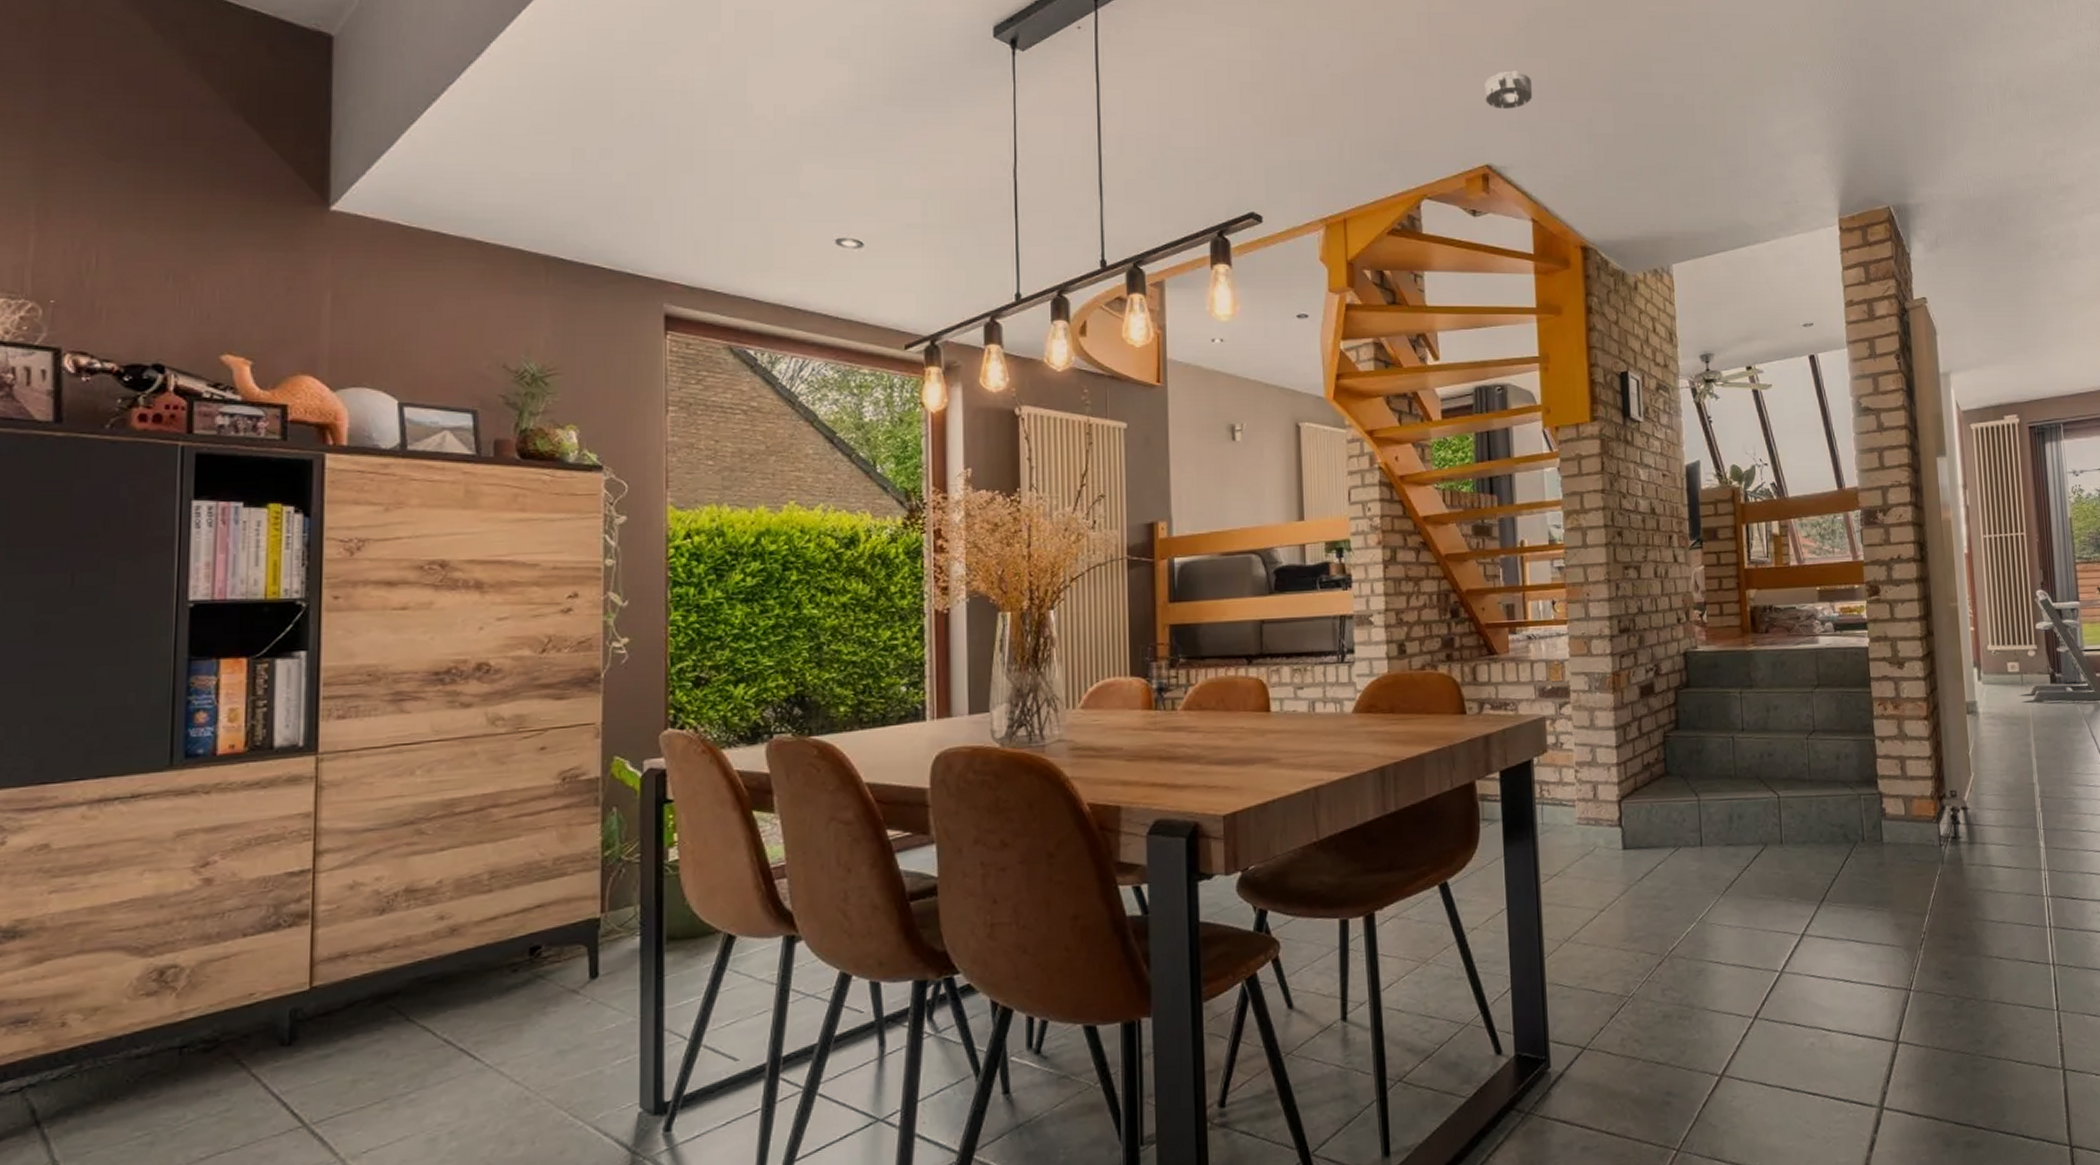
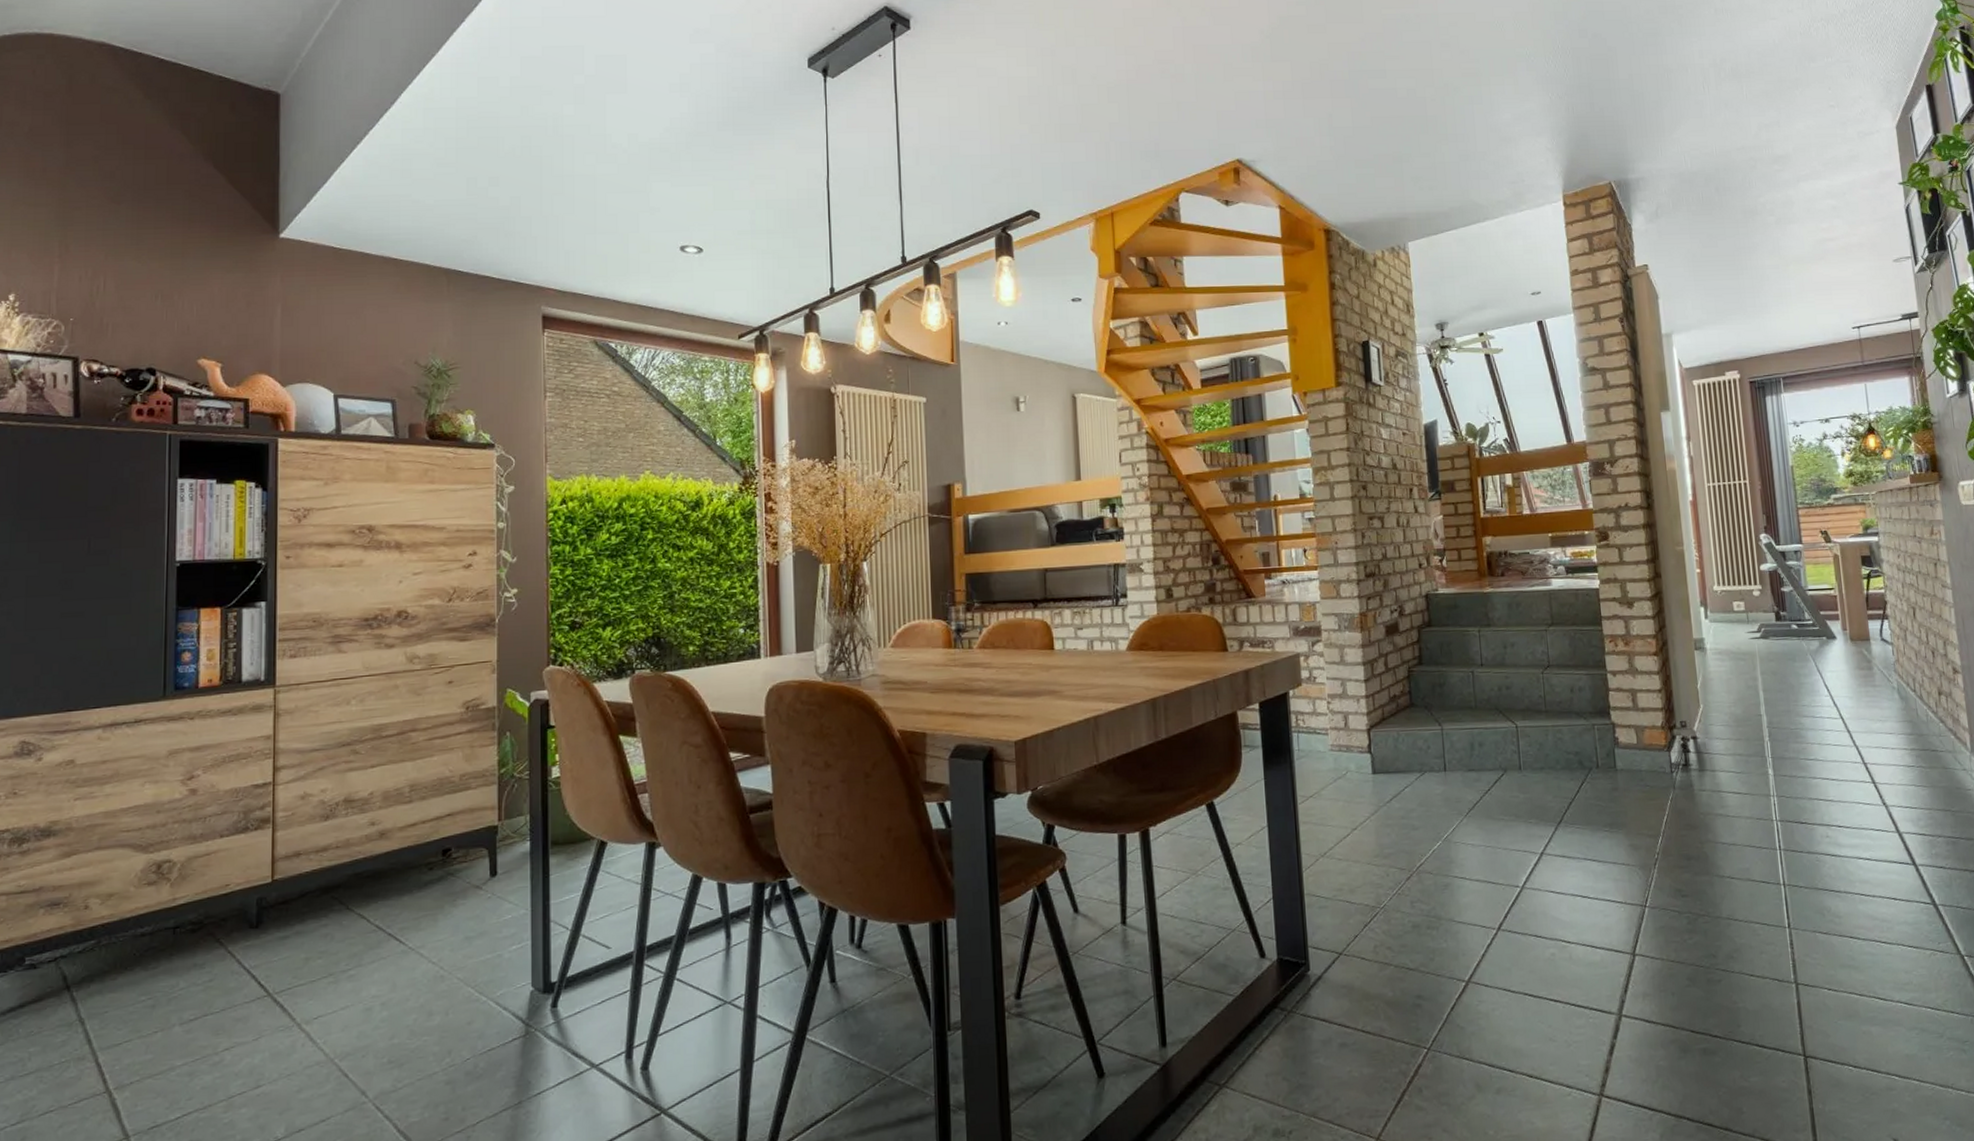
smoke detector: present [1484,71,1533,109] -> none [1234,74,1278,109]

